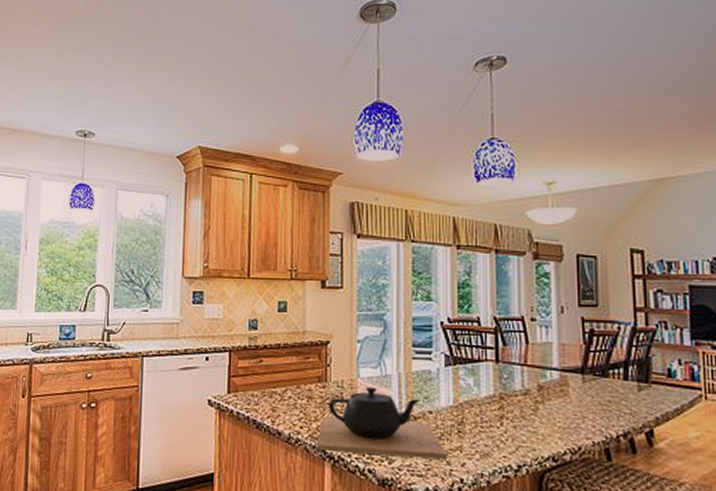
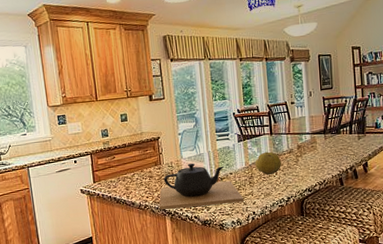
fruit: none [468,387,512,425] -> present [255,151,282,175]

